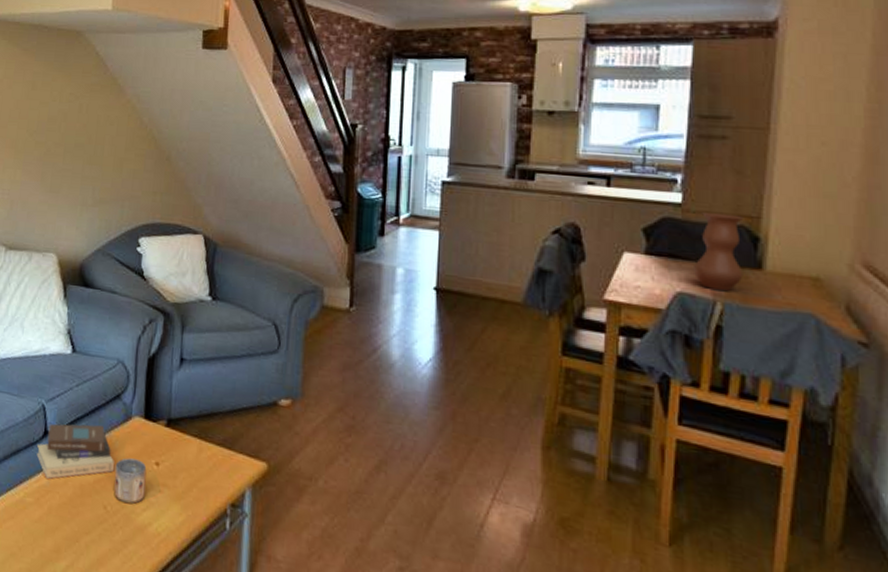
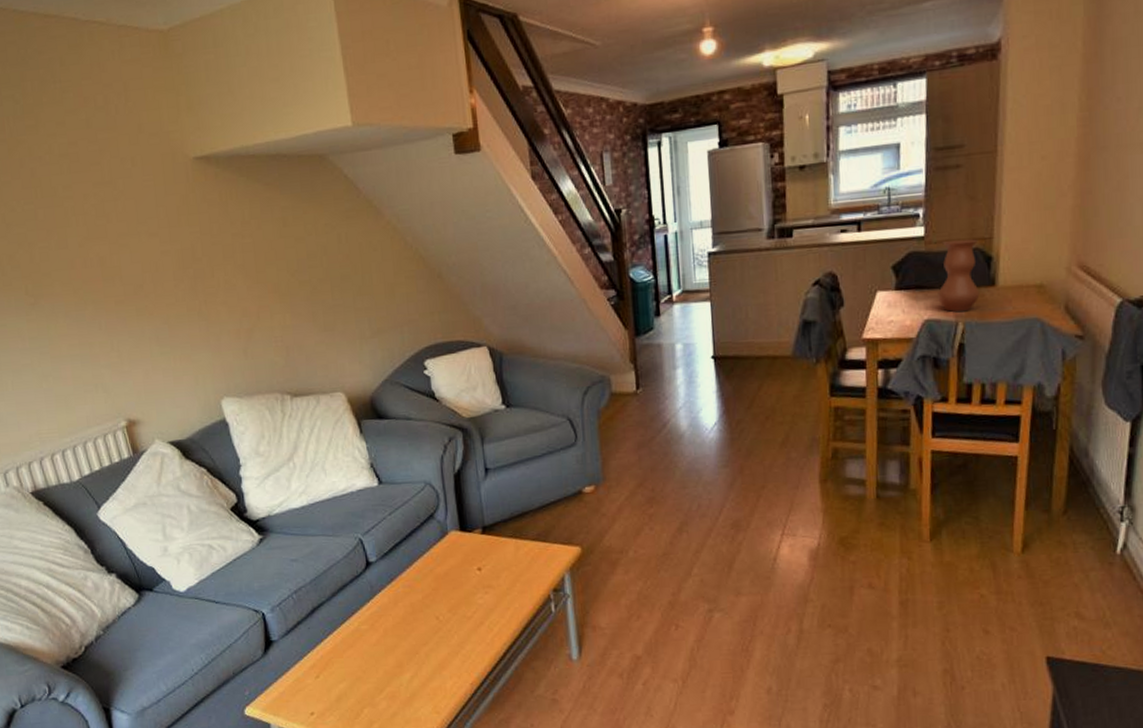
books: present [36,424,115,480] -> none [361,545,440,606]
mug: present [114,458,147,504] -> none [440,569,473,610]

